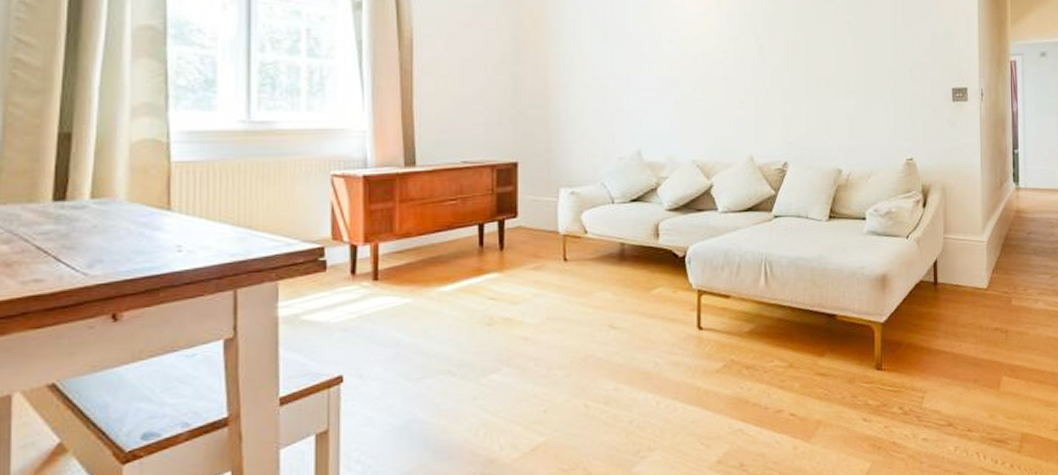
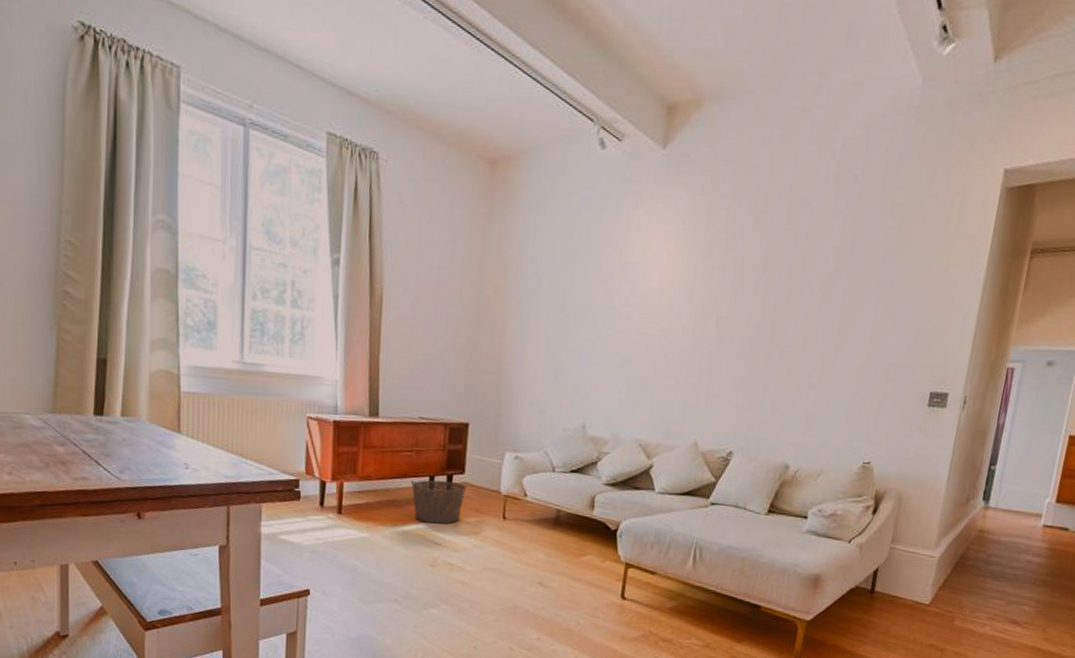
basket: none [457,227,521,277] -> present [410,480,467,525]

